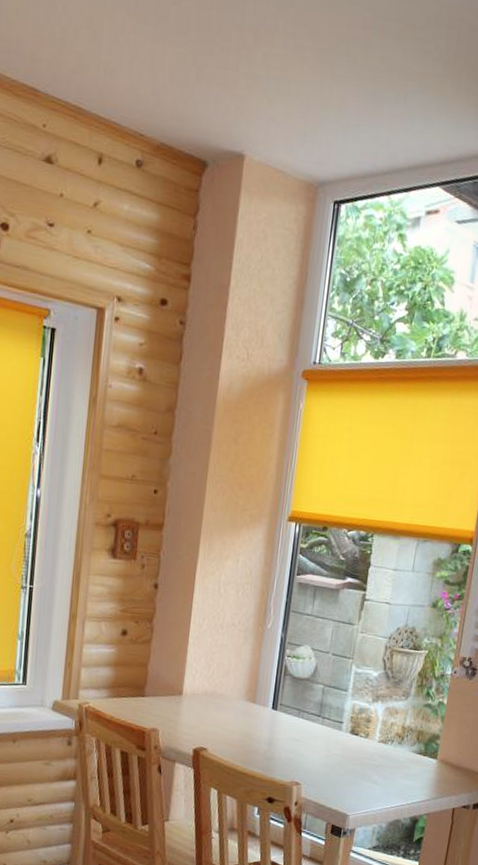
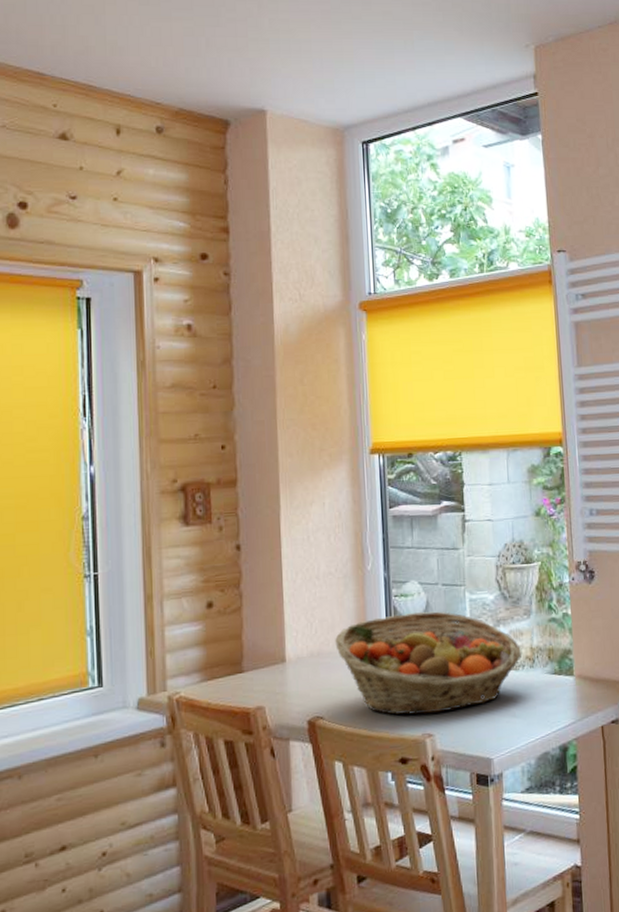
fruit basket: none [227,672,393,767] -> present [335,611,521,715]

